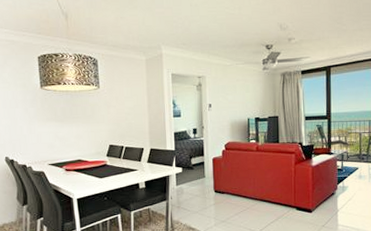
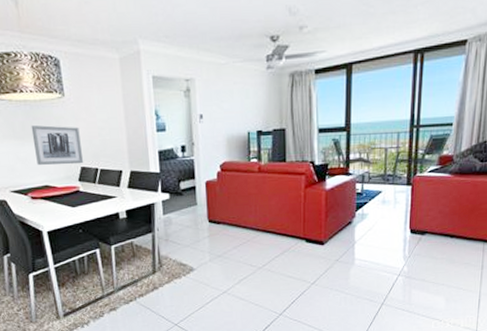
wall art: none [70,111,112,143] -> present [31,125,84,165]

